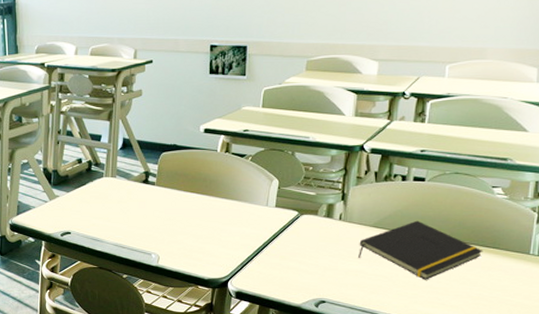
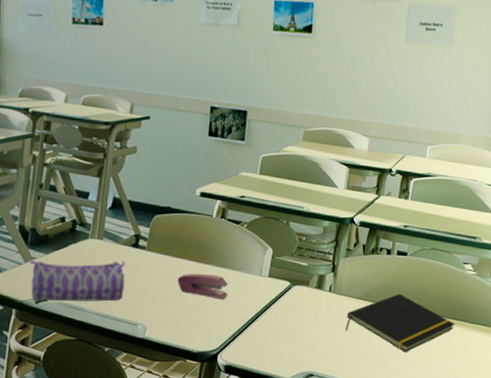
pencil case: none [53,196,137,234] -> present [29,260,125,302]
stapler: none [186,206,236,230] -> present [177,274,228,300]

